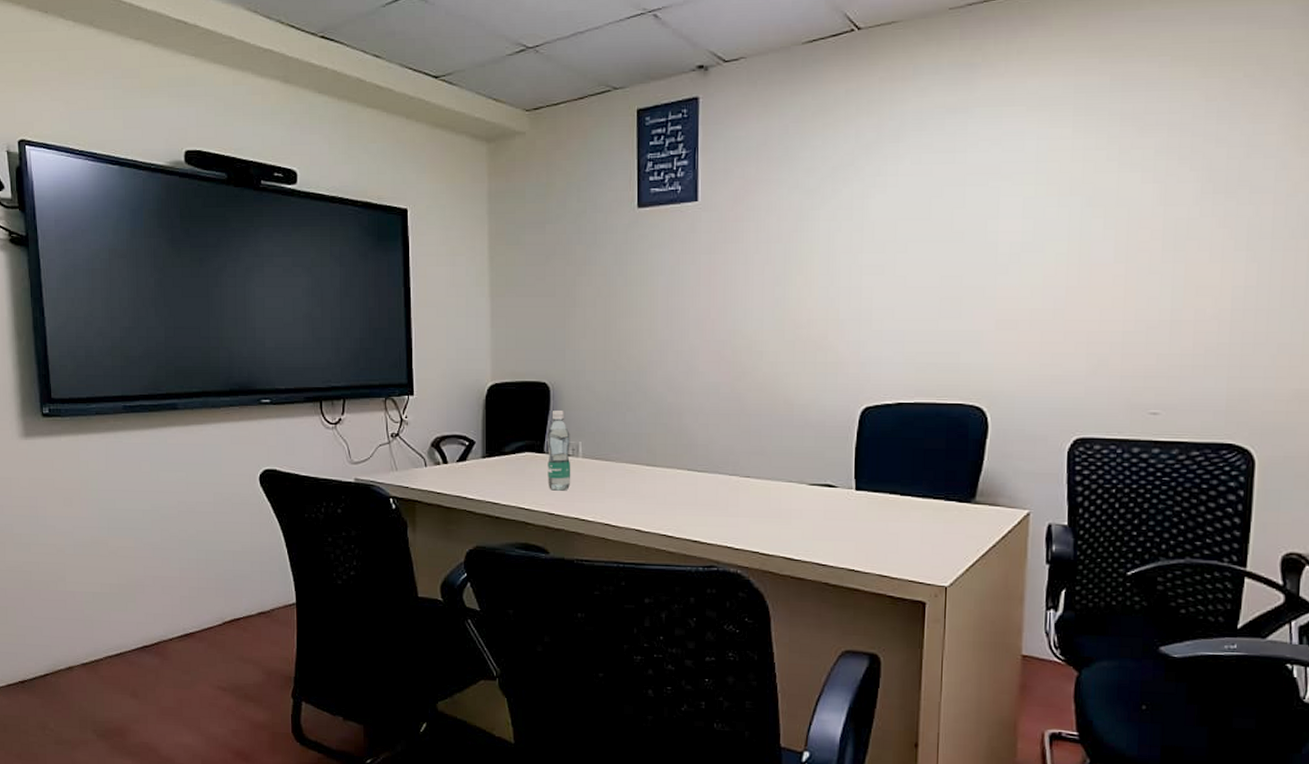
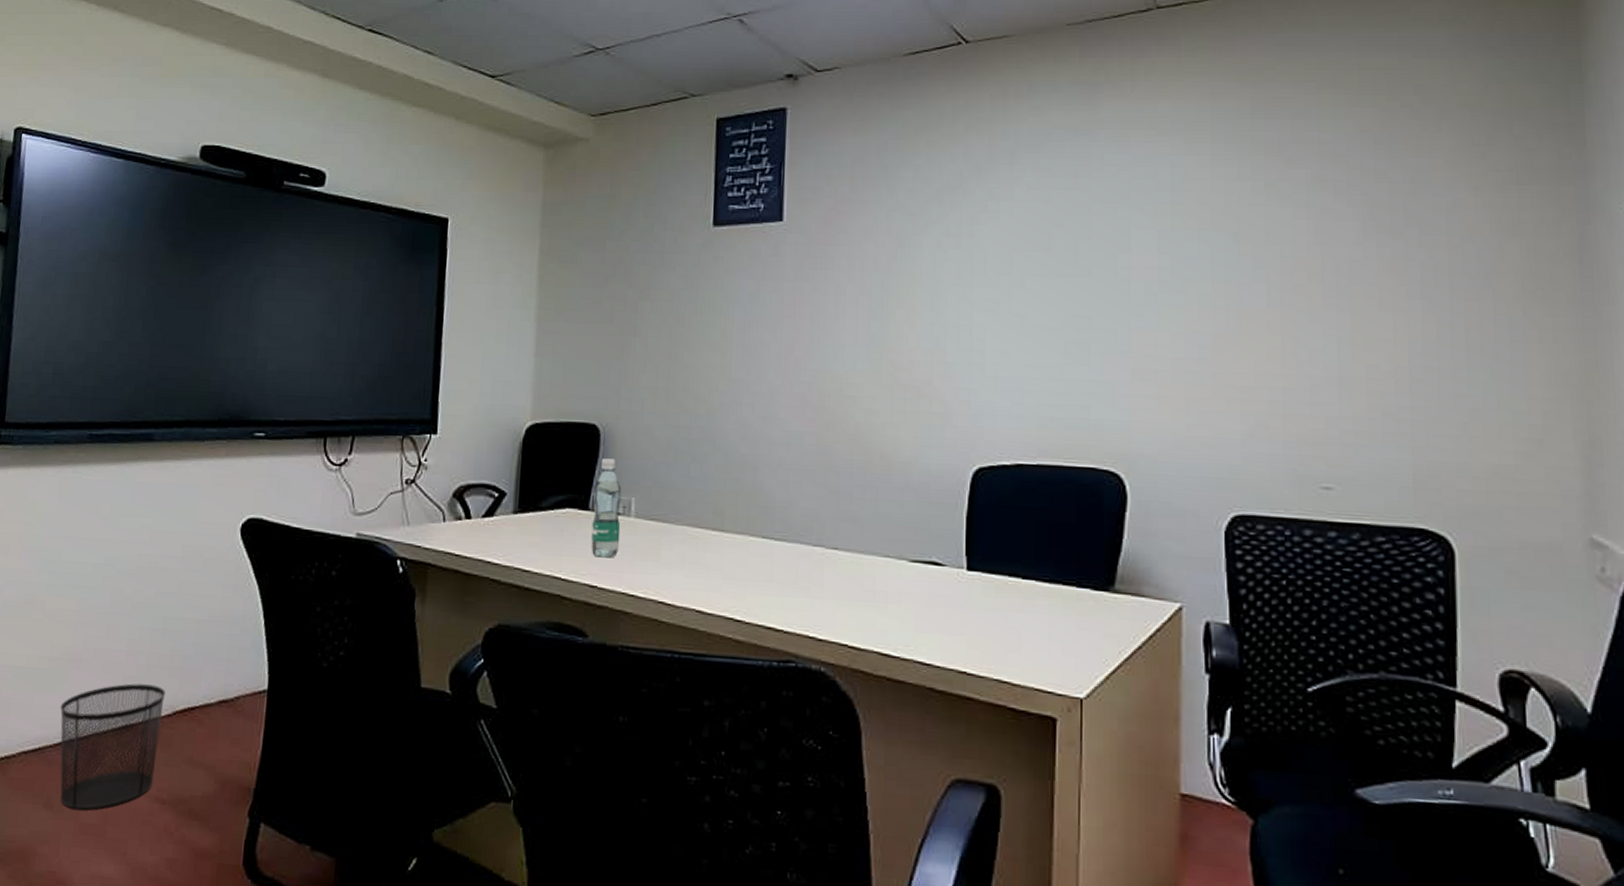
waste bin: none [132,602,215,698] -> present [60,683,165,811]

